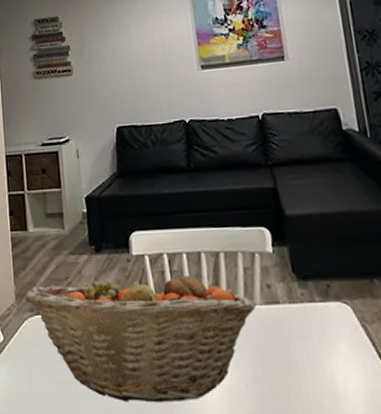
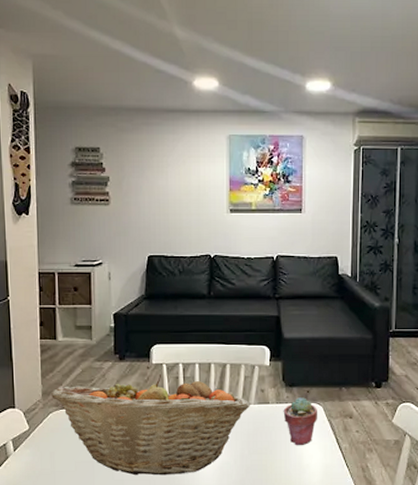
potted succulent: none [299,294,347,362] -> present [283,397,317,445]

